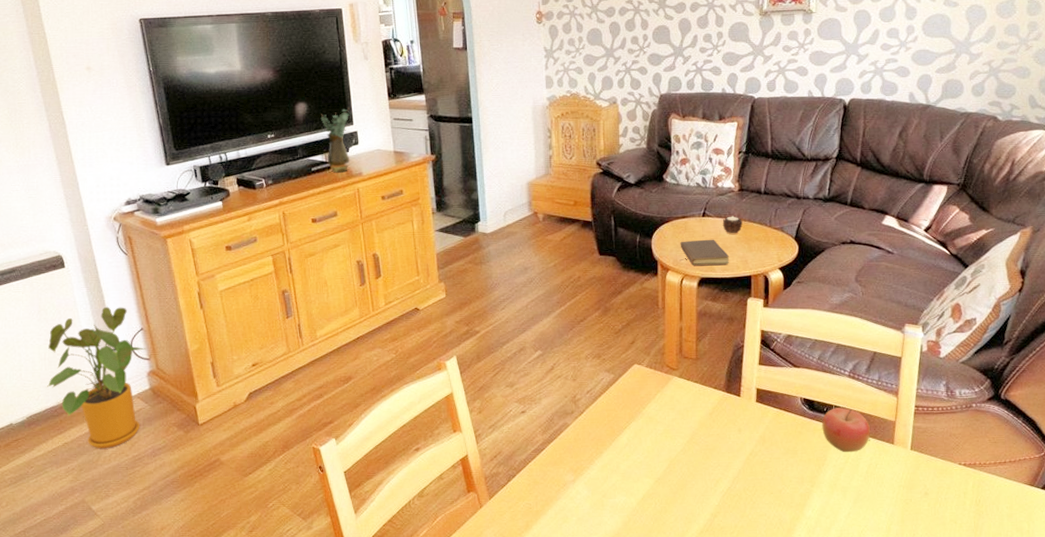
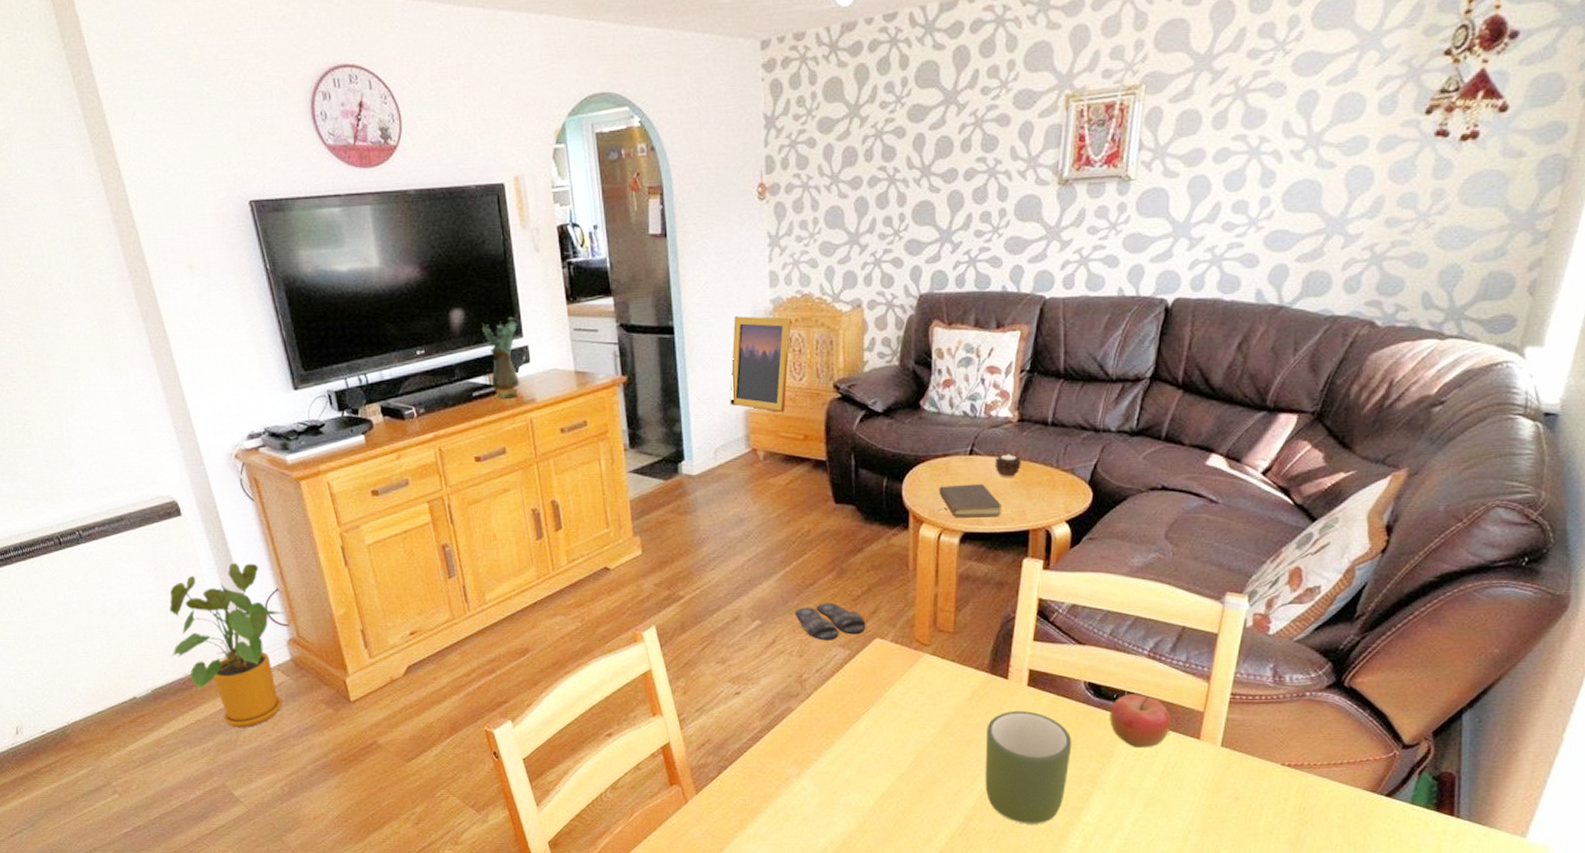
picture frame: none [516,110,563,183] -> present [730,316,791,412]
slippers: none [570,335,626,367] -> present [796,602,866,640]
mug: none [725,423,794,520] -> present [985,711,1072,824]

